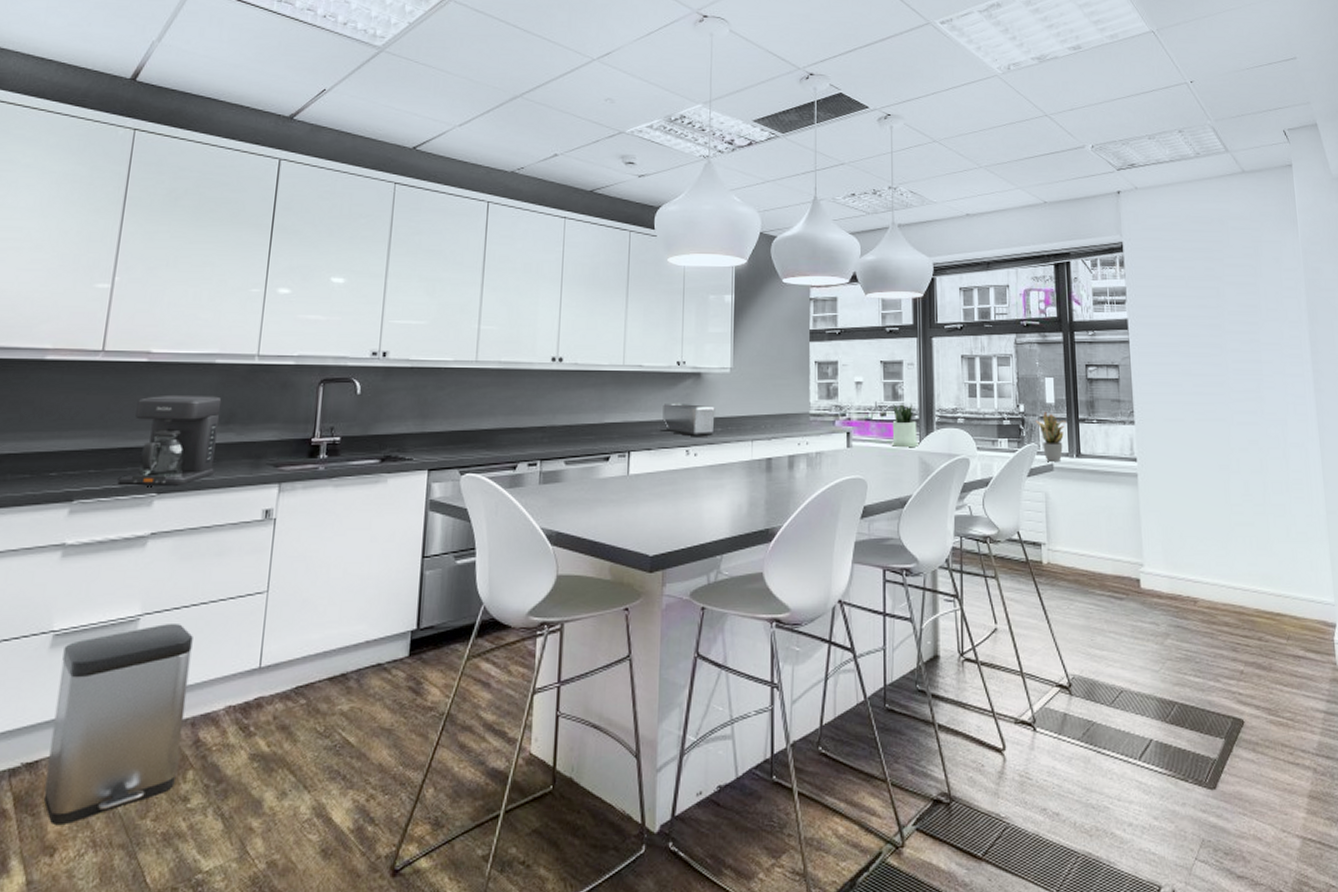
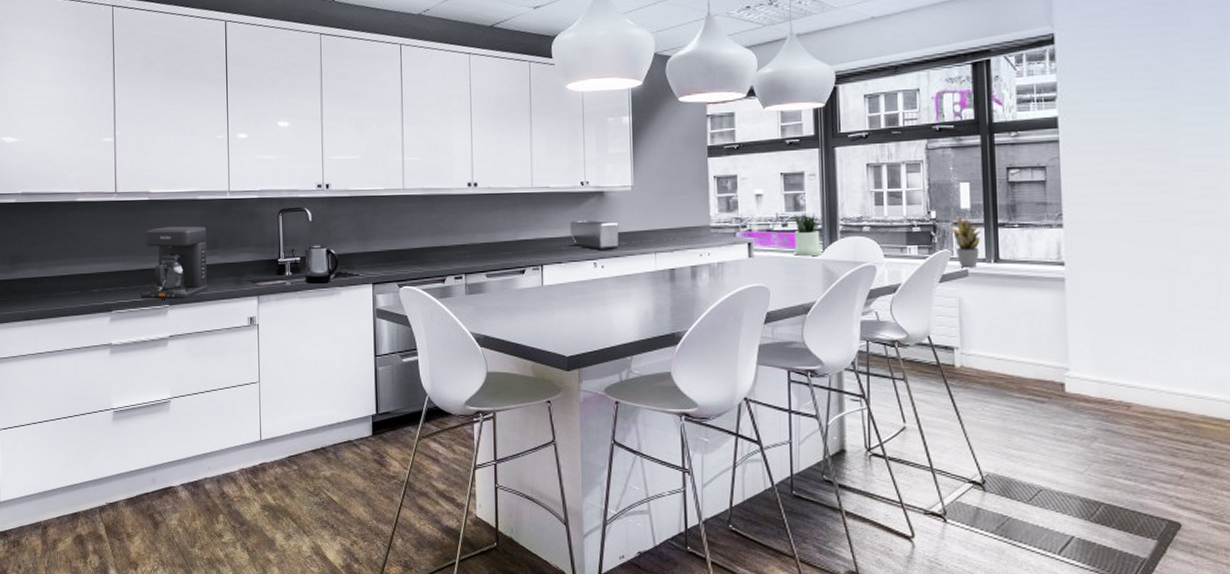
pedal bin: present [44,624,193,825] -> none [122,405,212,548]
kettle: none [343,422,389,469] -> present [304,245,339,284]

